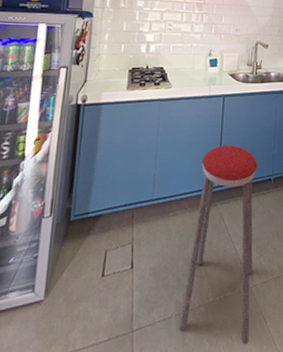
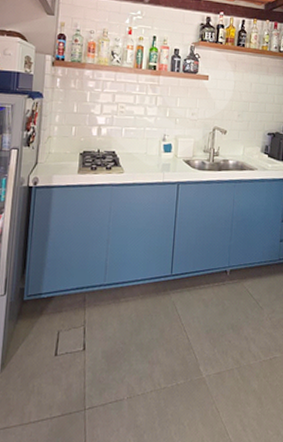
music stool: present [179,145,258,345] -> none [131,234,213,432]

